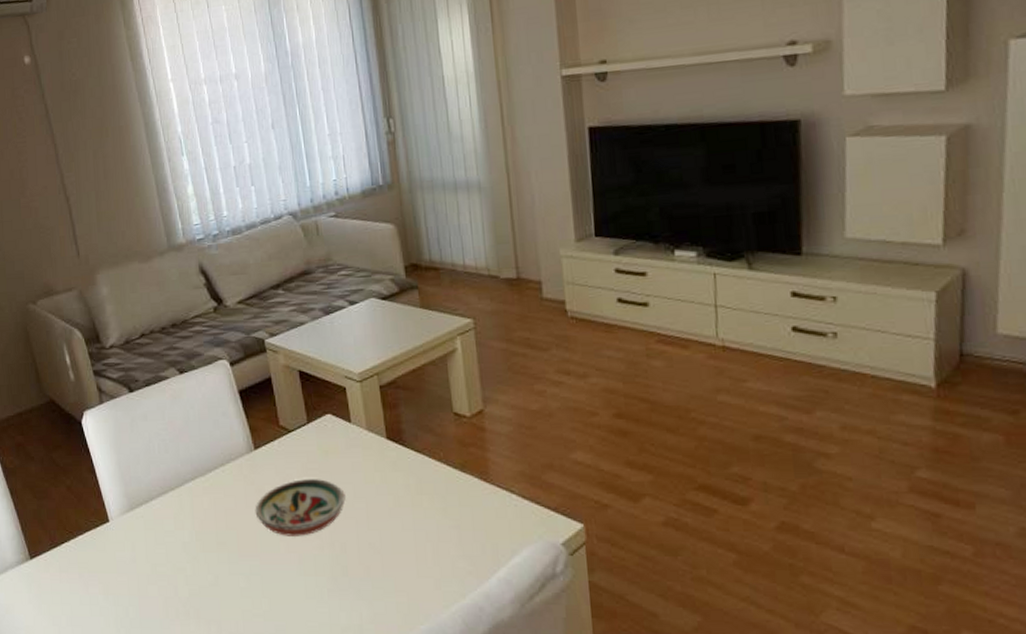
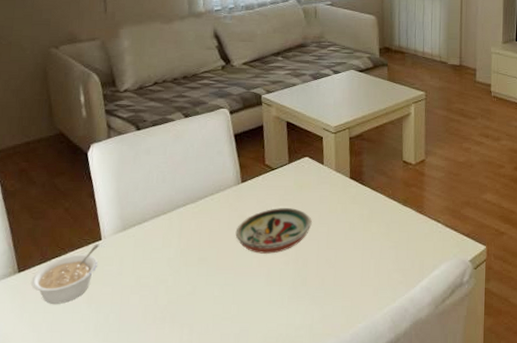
legume: none [44,526,109,595] -> present [30,244,100,304]

